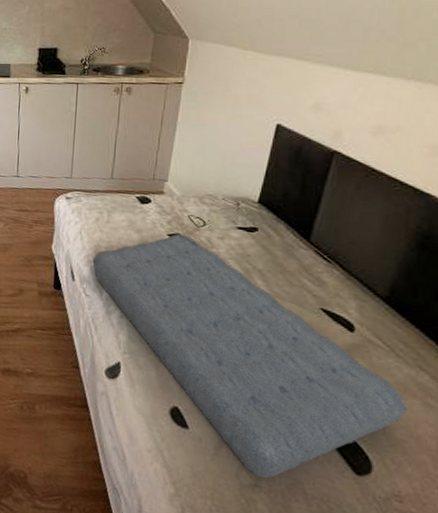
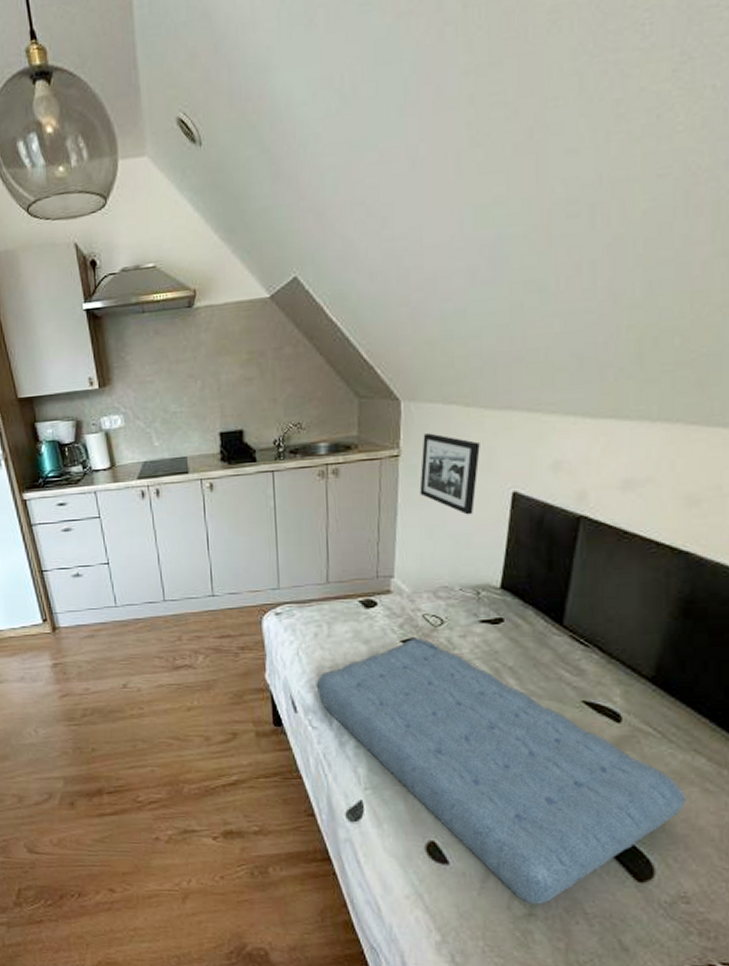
picture frame: none [197,68,253,138] -> present [419,433,480,515]

